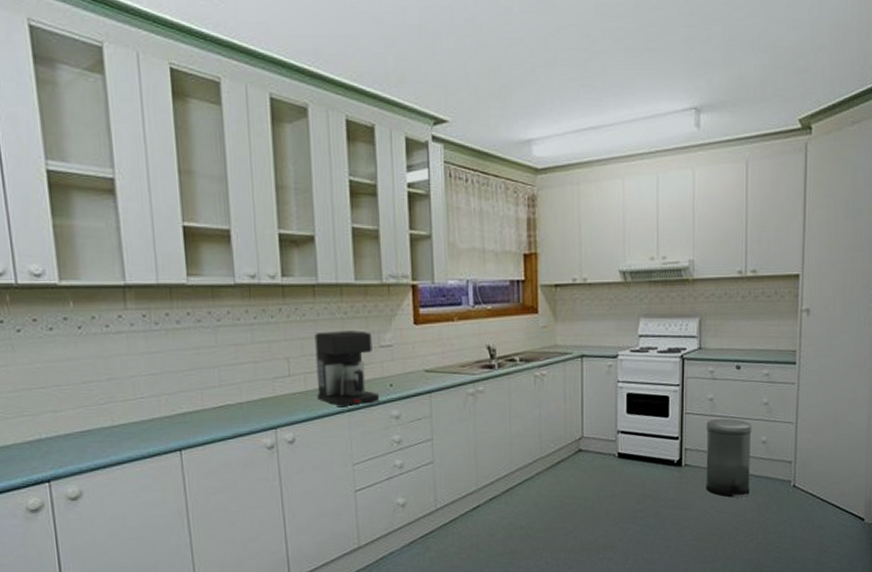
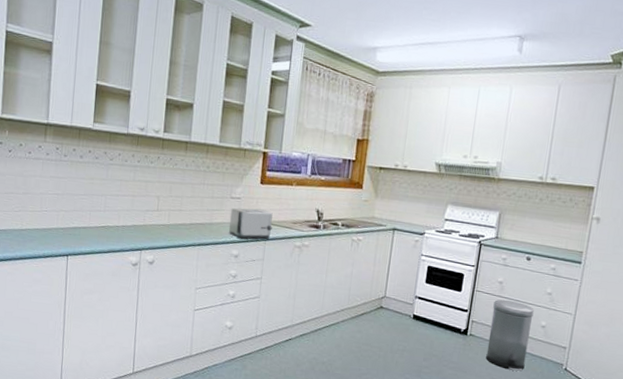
coffee maker: present [314,330,379,406] -> none [176,179,226,242]
toaster: none [381,355,437,396] -> present [228,207,273,240]

